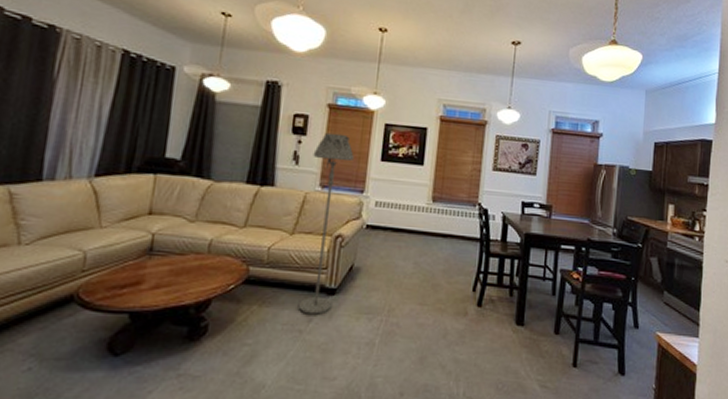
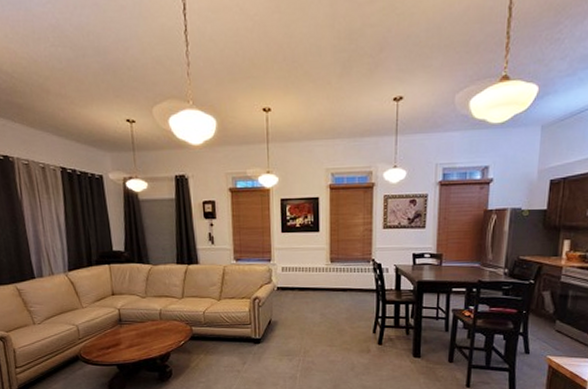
floor lamp: present [298,132,354,315] -> none [224,213,259,359]

